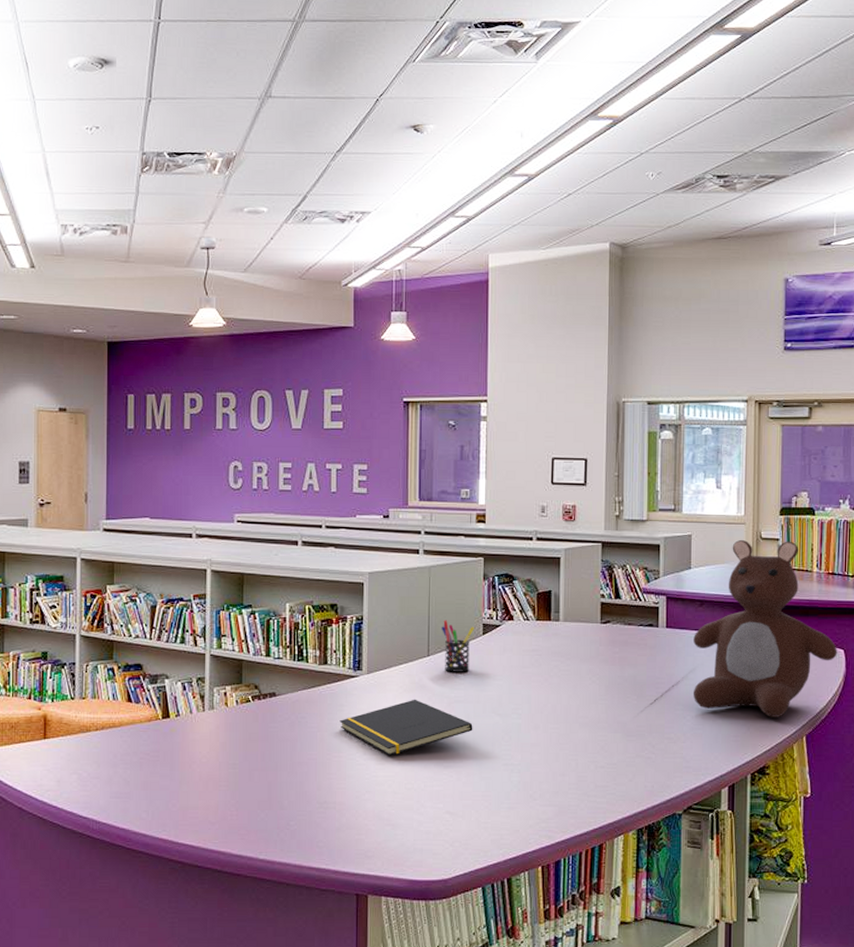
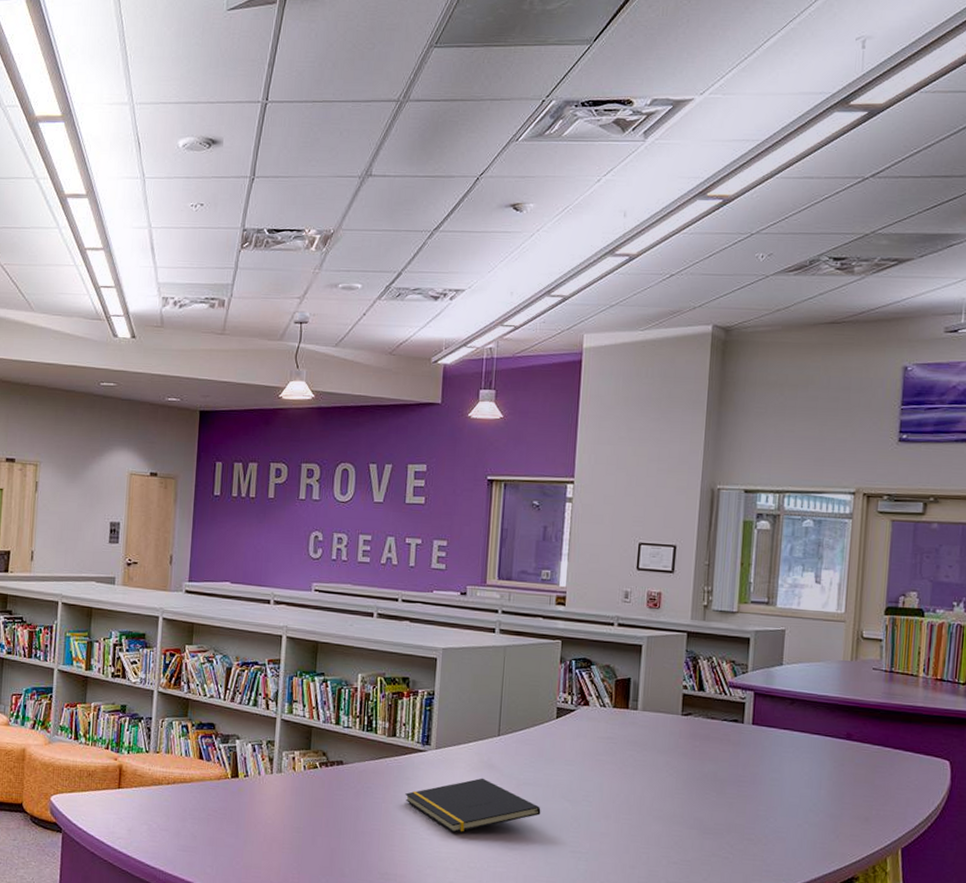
pen holder: present [442,620,474,672] -> none [514,701,548,755]
teddy bear: present [693,539,837,717] -> none [778,637,942,827]

